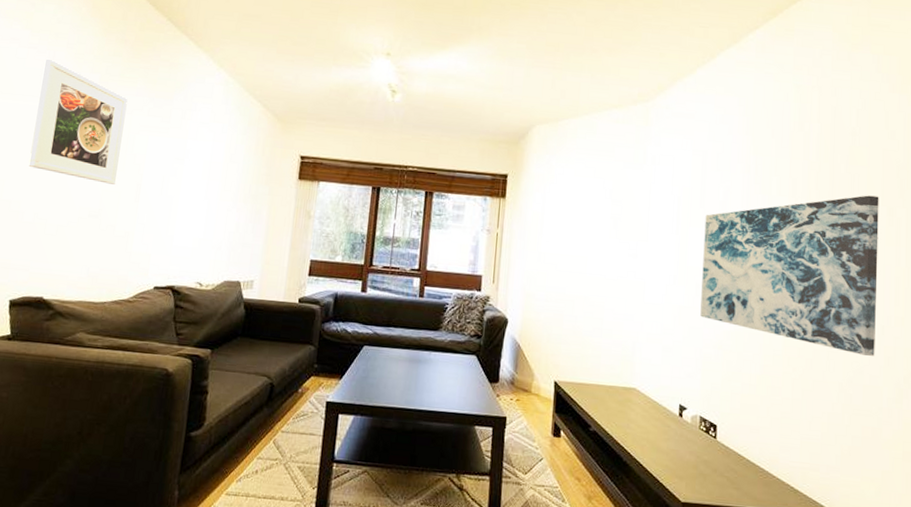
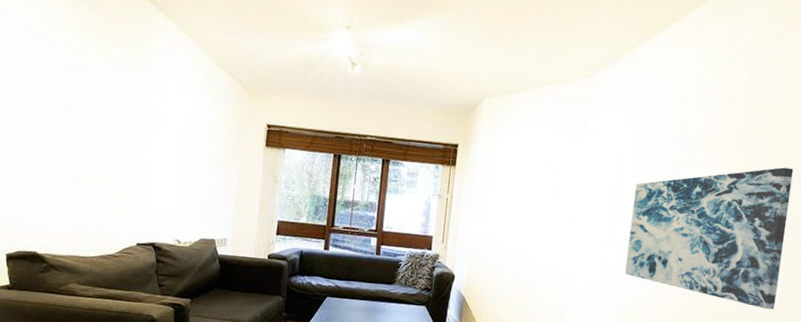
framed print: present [28,58,128,185] -> none [13,27,103,149]

